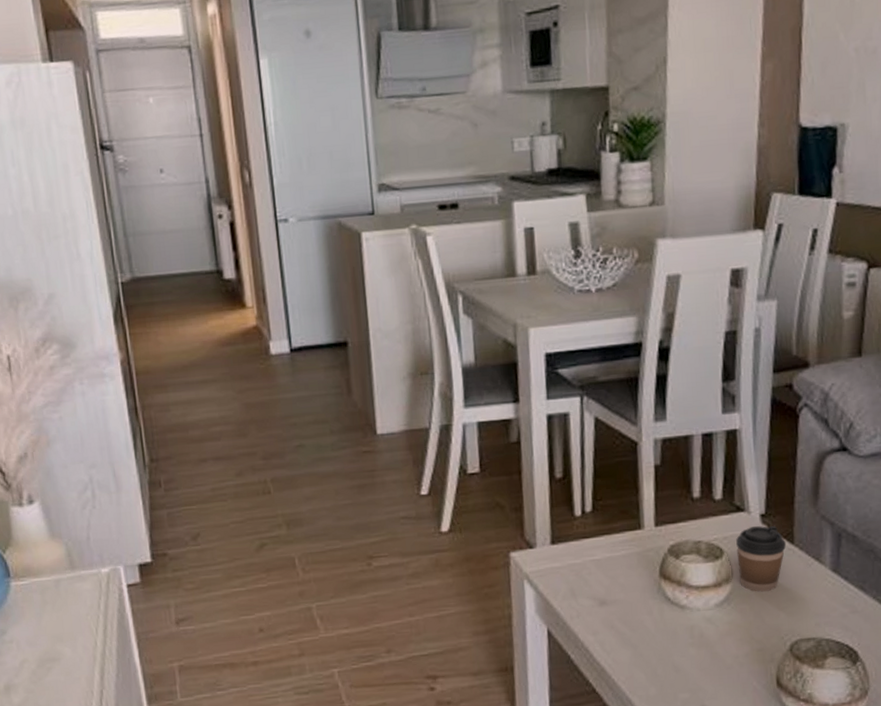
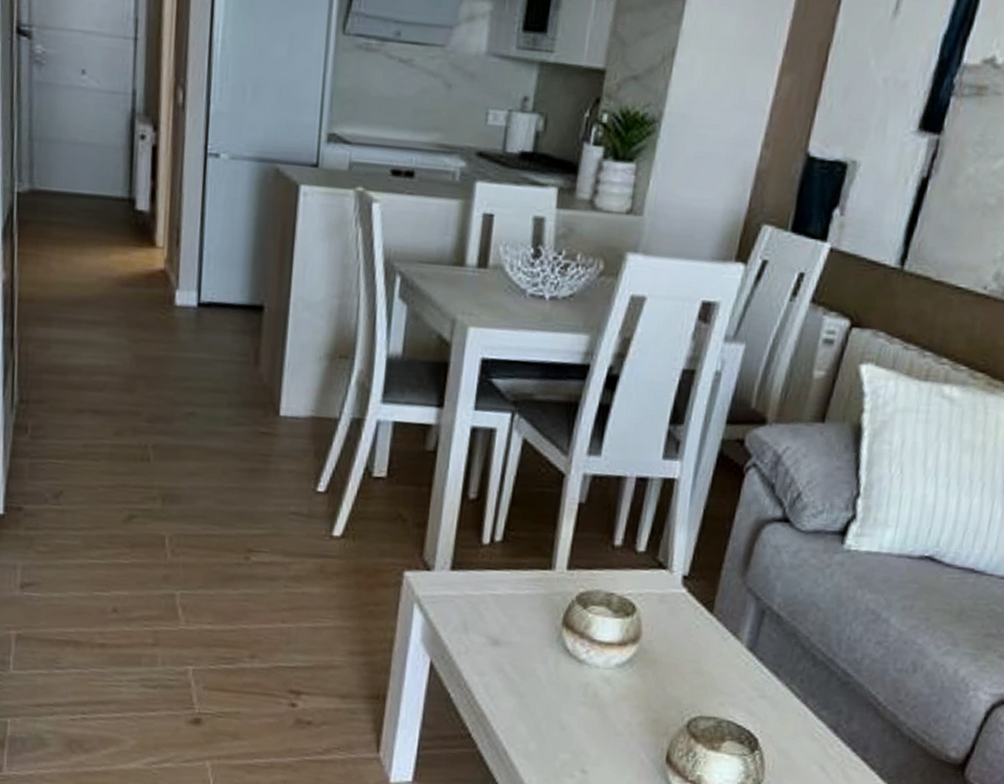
coffee cup: present [736,526,787,592] -> none [647,587,705,660]

